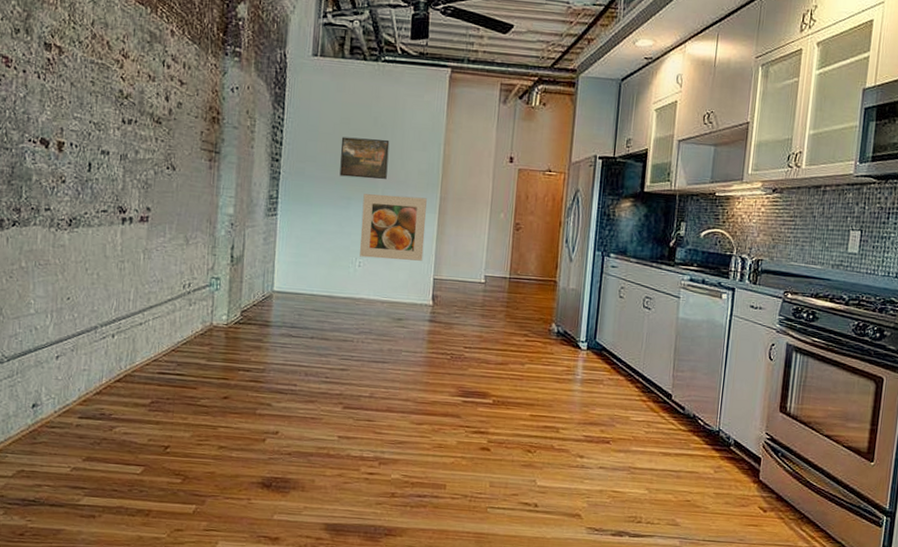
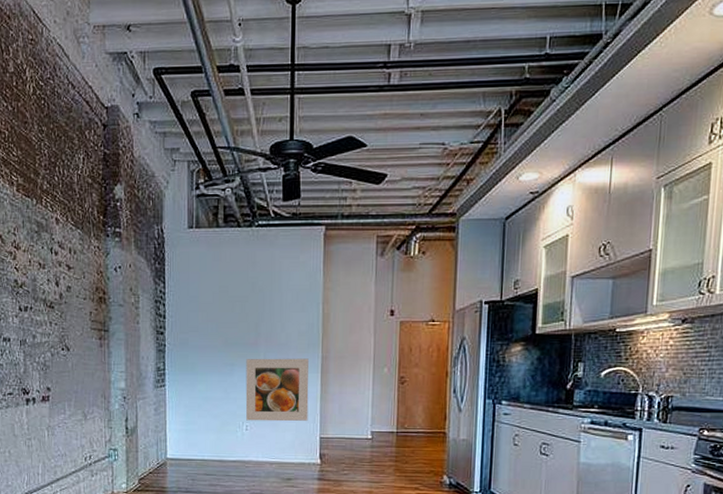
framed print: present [339,137,390,180] -> none [221,304,268,344]

